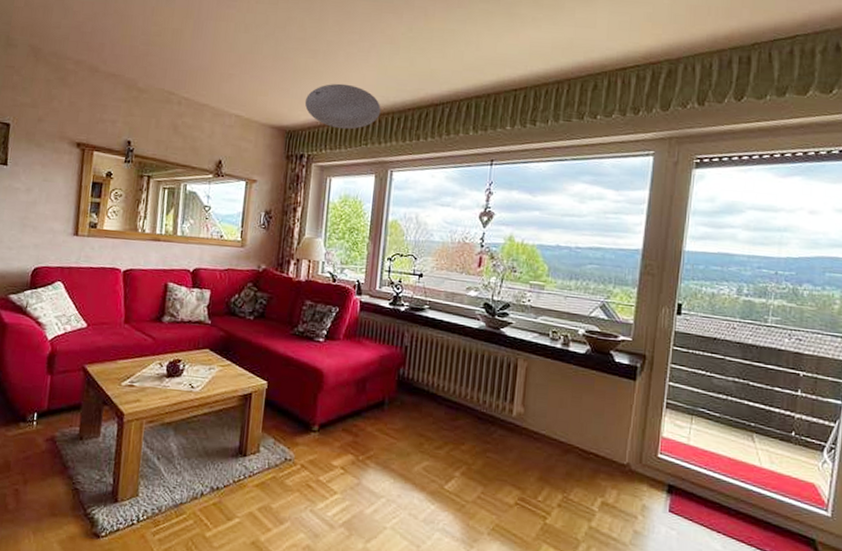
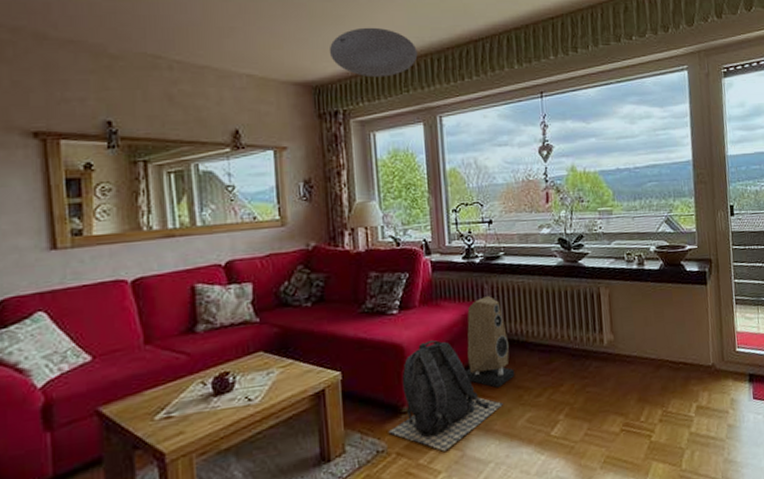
backpack: none [297,372,403,475] -> present [388,340,503,452]
speaker: none [373,343,420,430] -> present [465,295,515,388]

